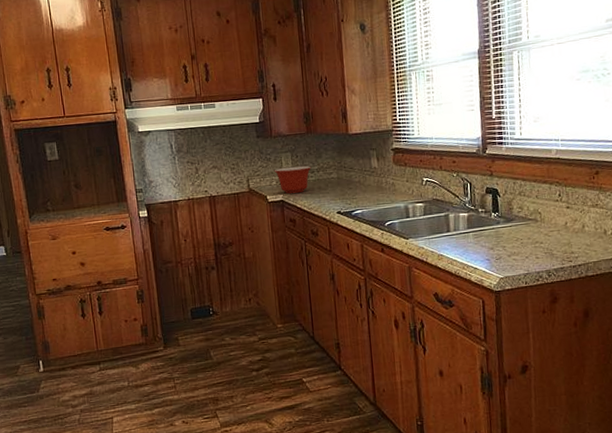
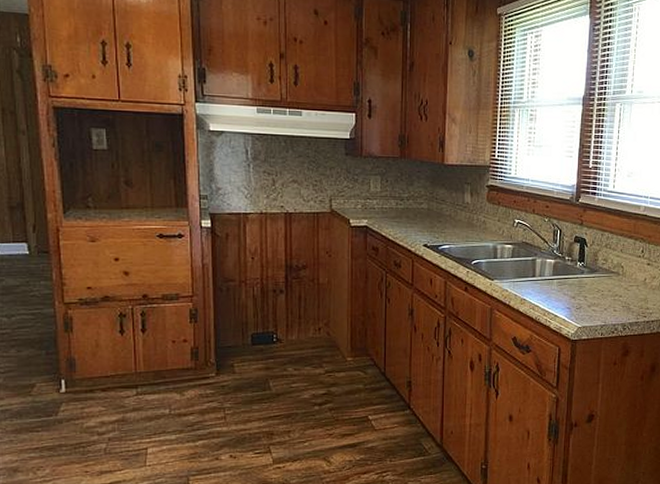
mixing bowl: present [274,166,312,194] -> none [360,191,401,221]

